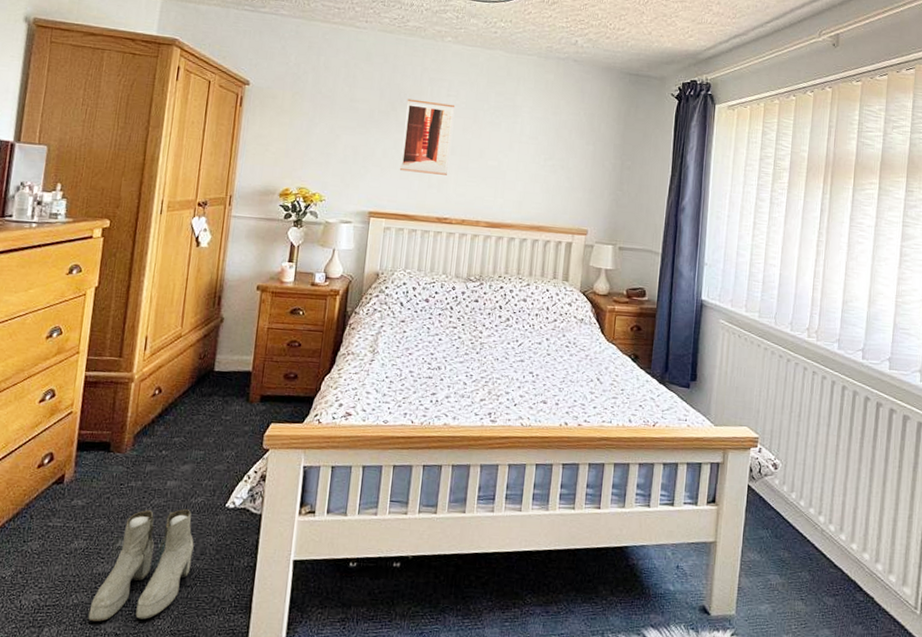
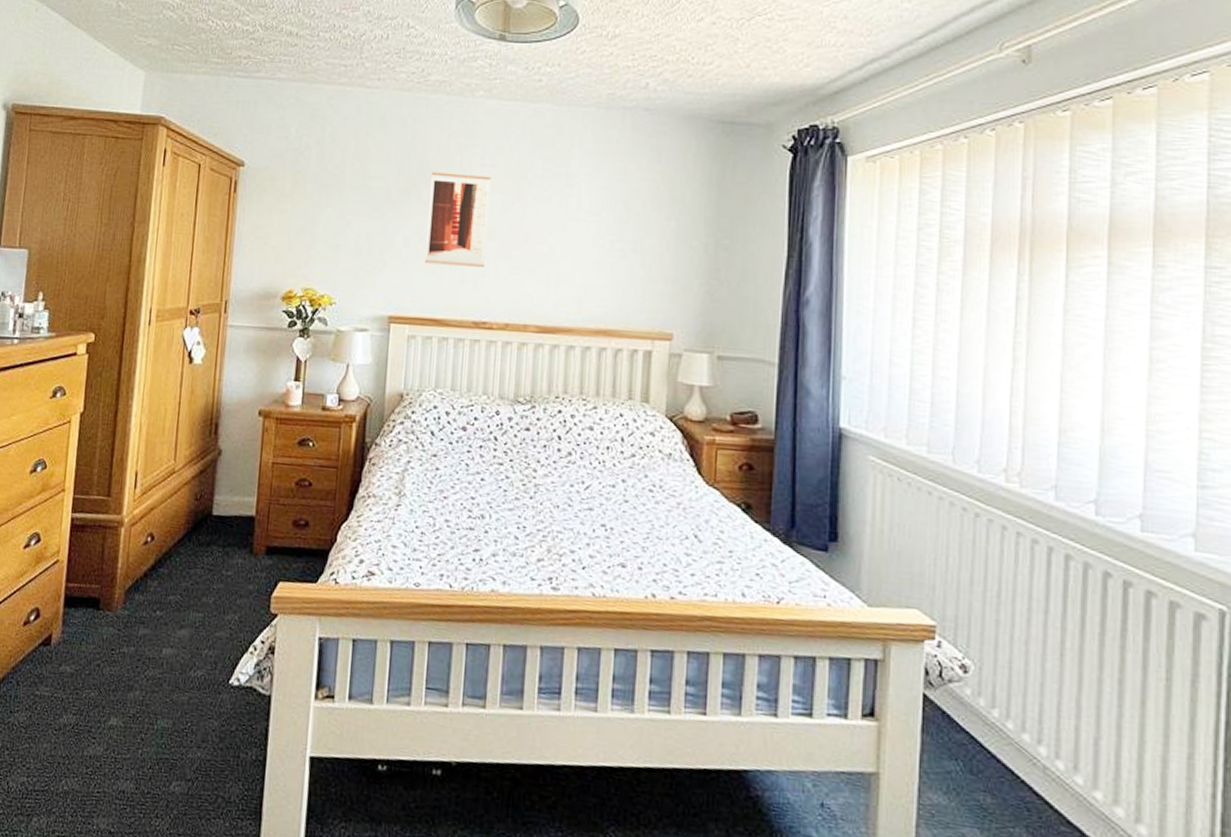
boots: present [88,509,194,622] -> none [79,682,194,817]

